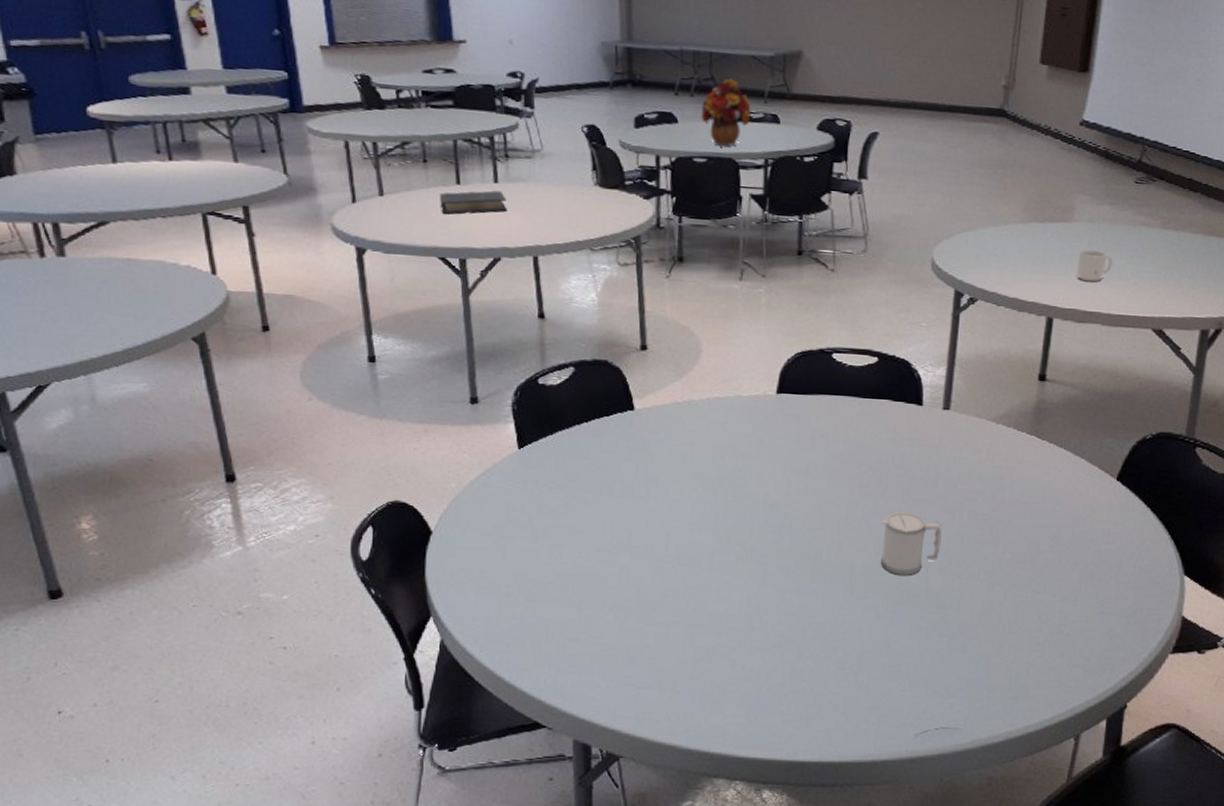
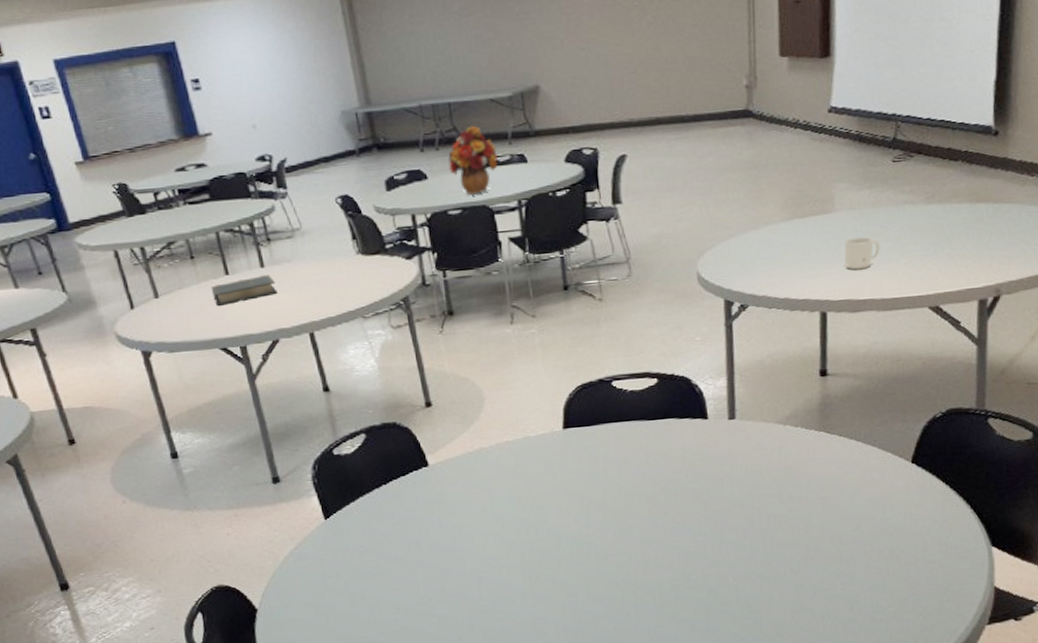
mug: present [881,511,942,577] -> none [683,524,745,588]

